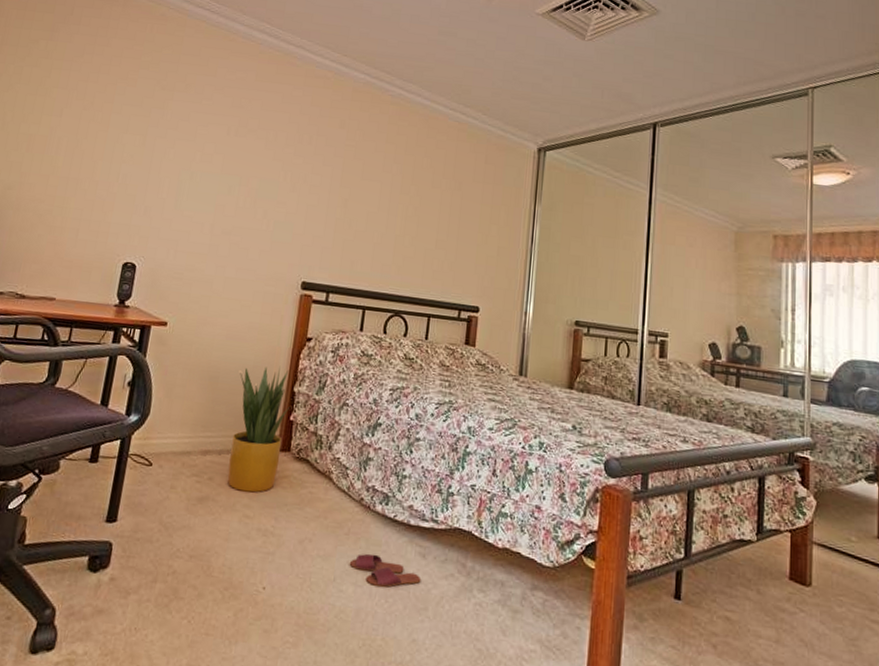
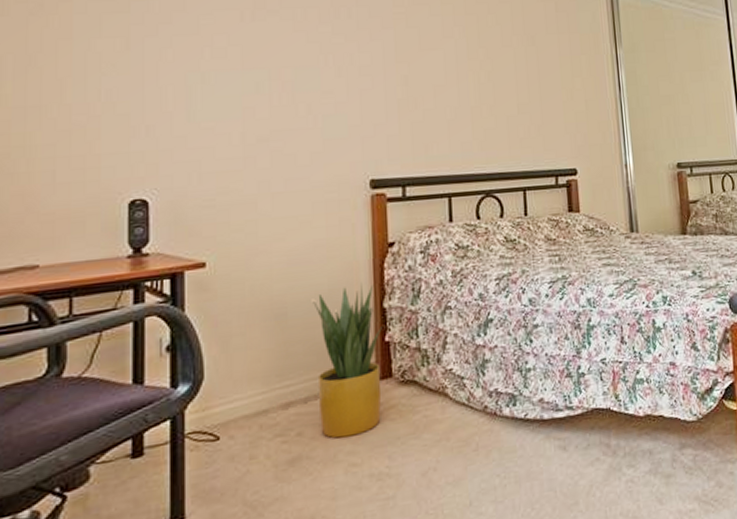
slippers: present [349,553,422,587] -> none [484,462,567,497]

